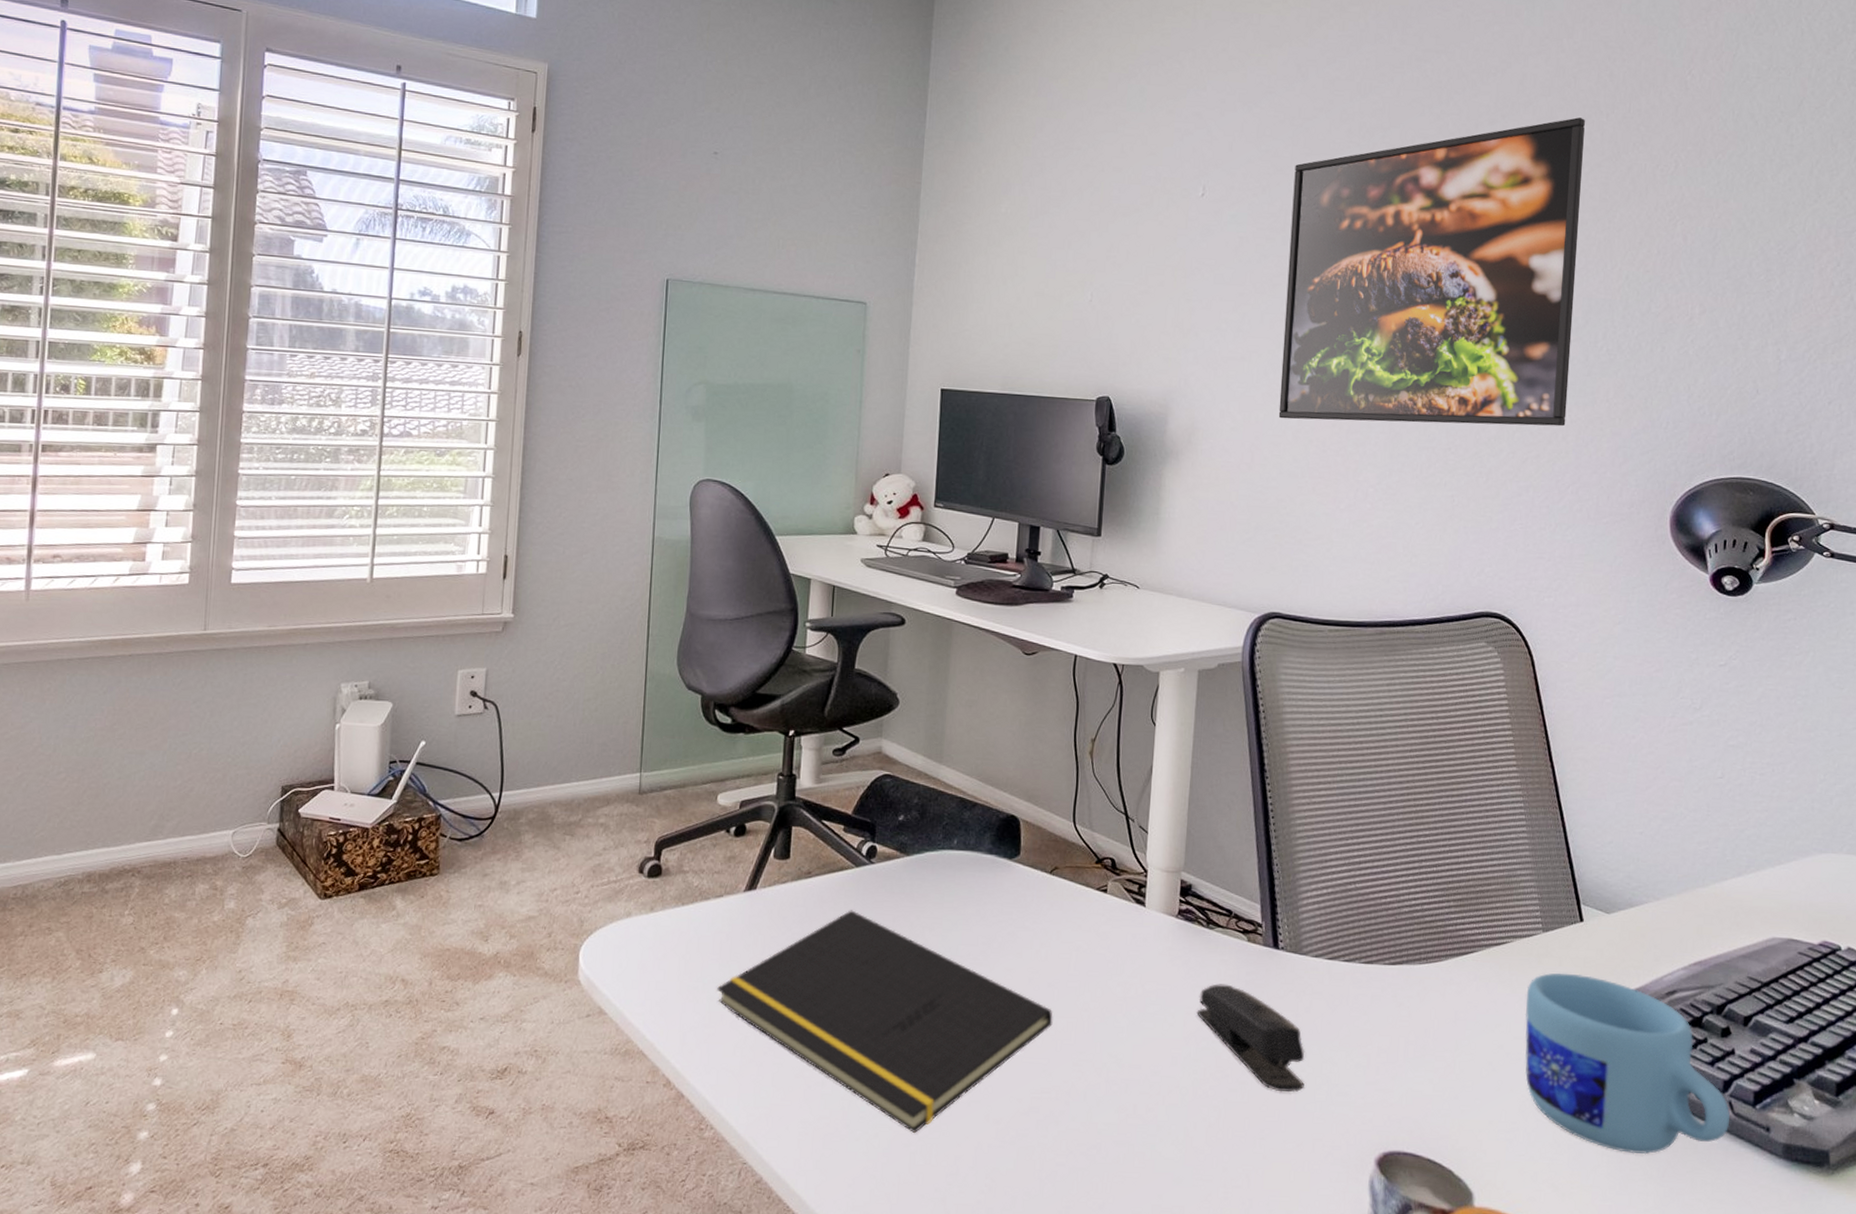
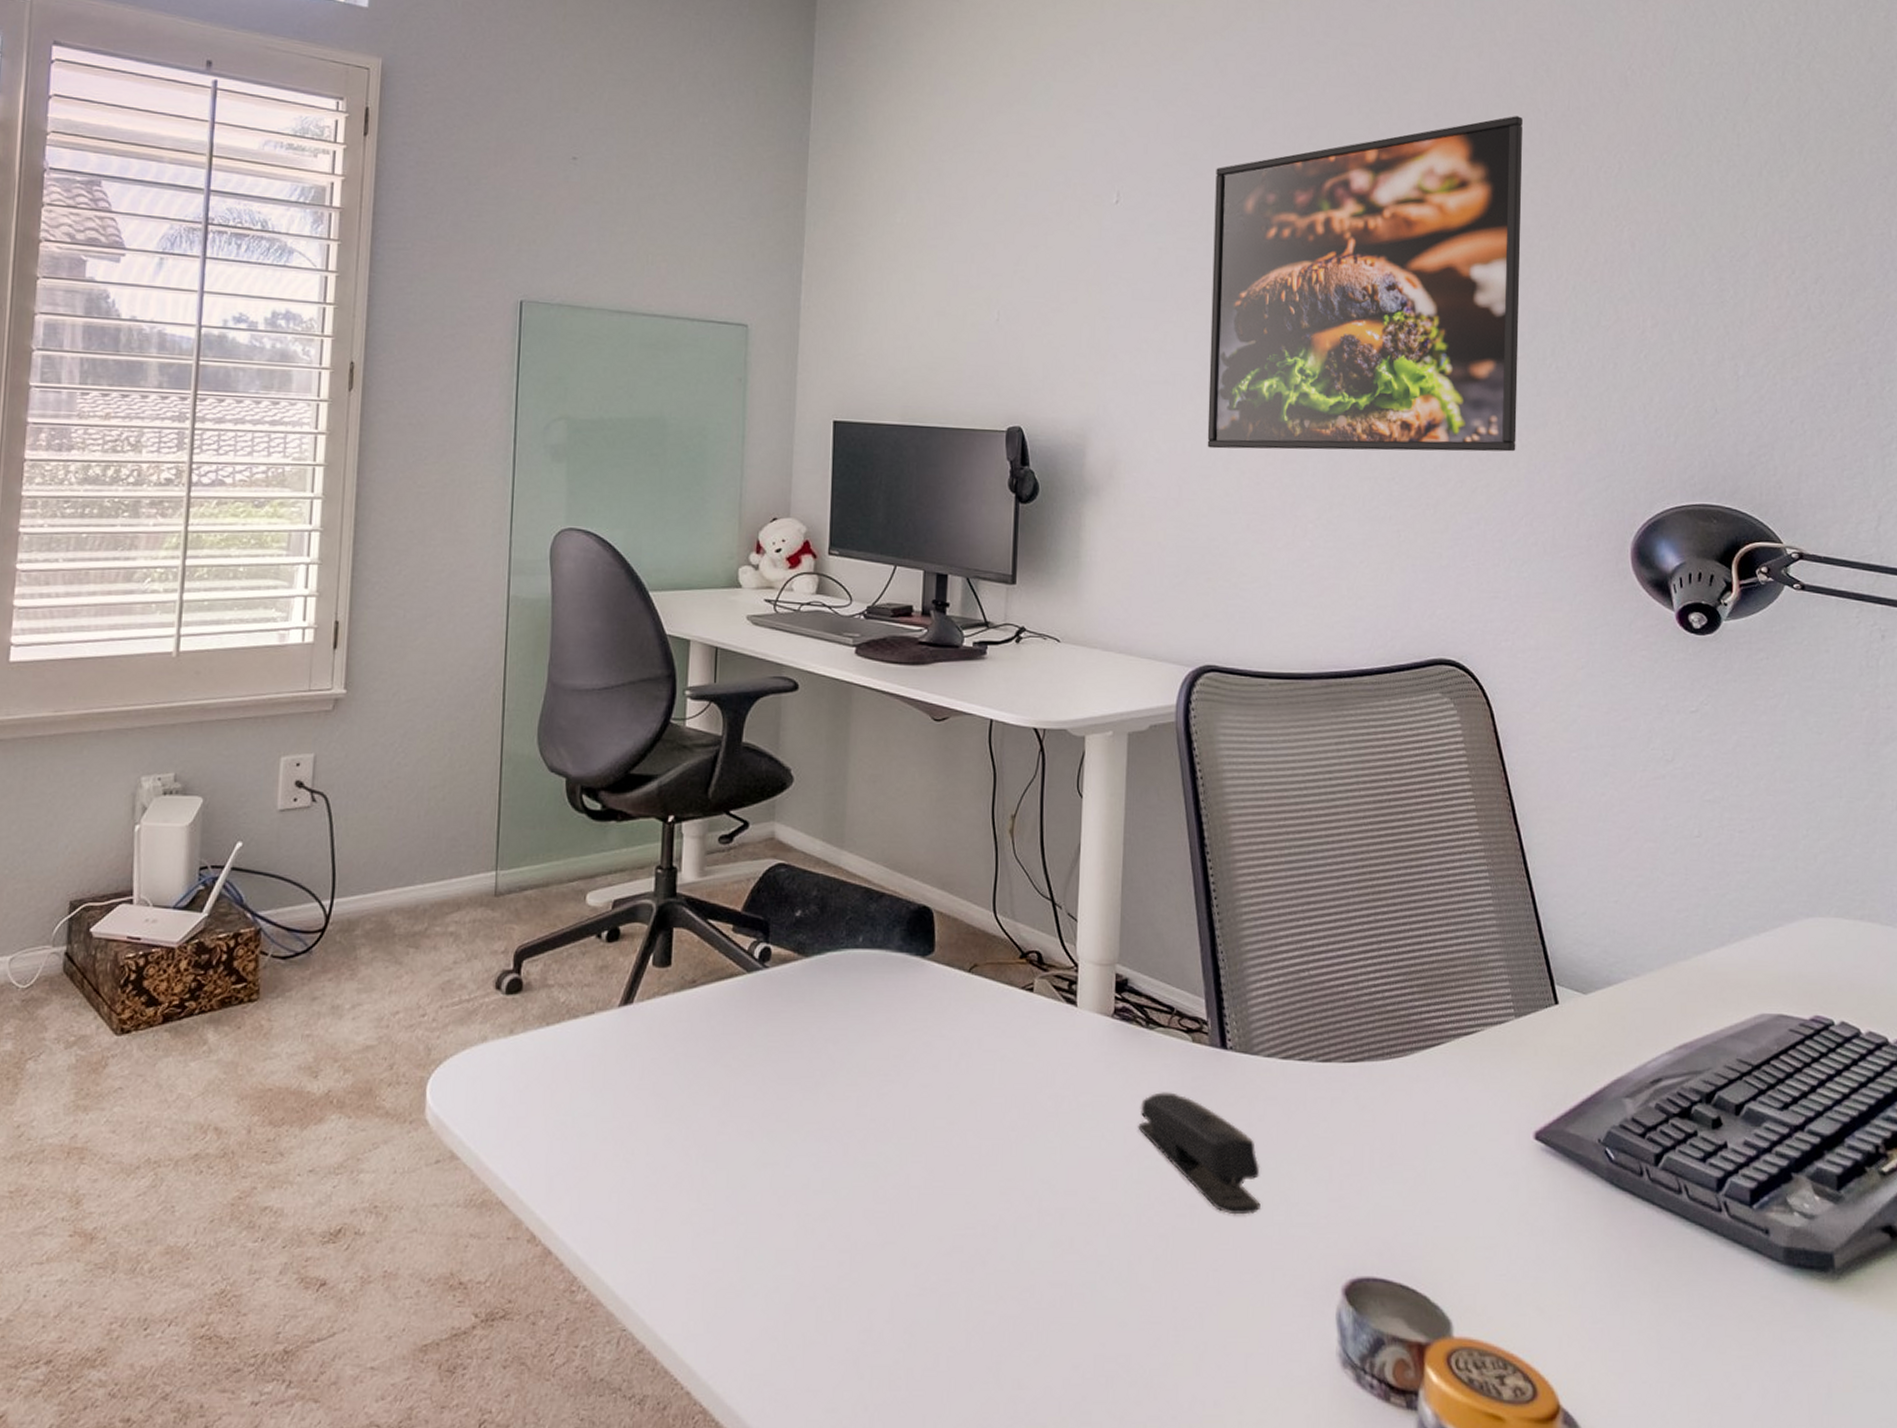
notepad: present [717,910,1053,1134] -> none [589,1023,977,1285]
mug: present [1525,972,1730,1155] -> none [1499,1063,1726,1268]

